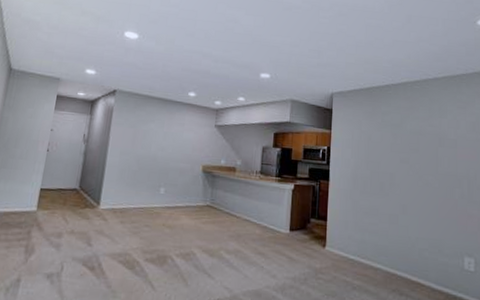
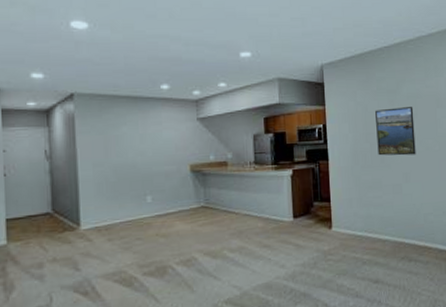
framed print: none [377,140,416,189] -> present [375,107,416,156]

